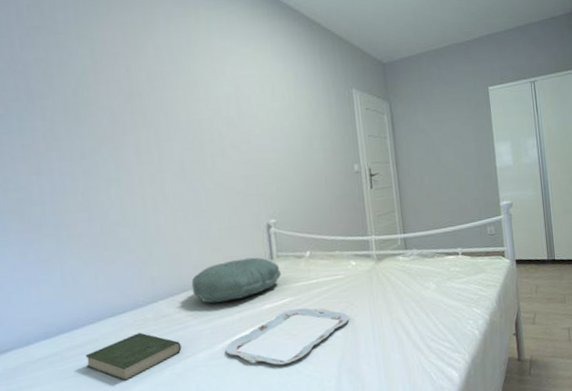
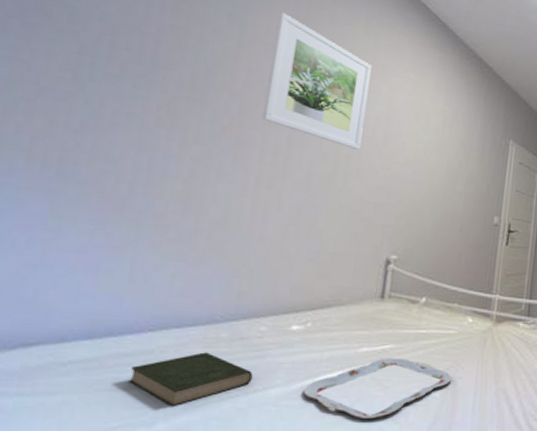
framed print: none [118,21,220,132] -> present [262,12,372,150]
pillow: present [191,257,282,304] -> none [282,290,390,336]

